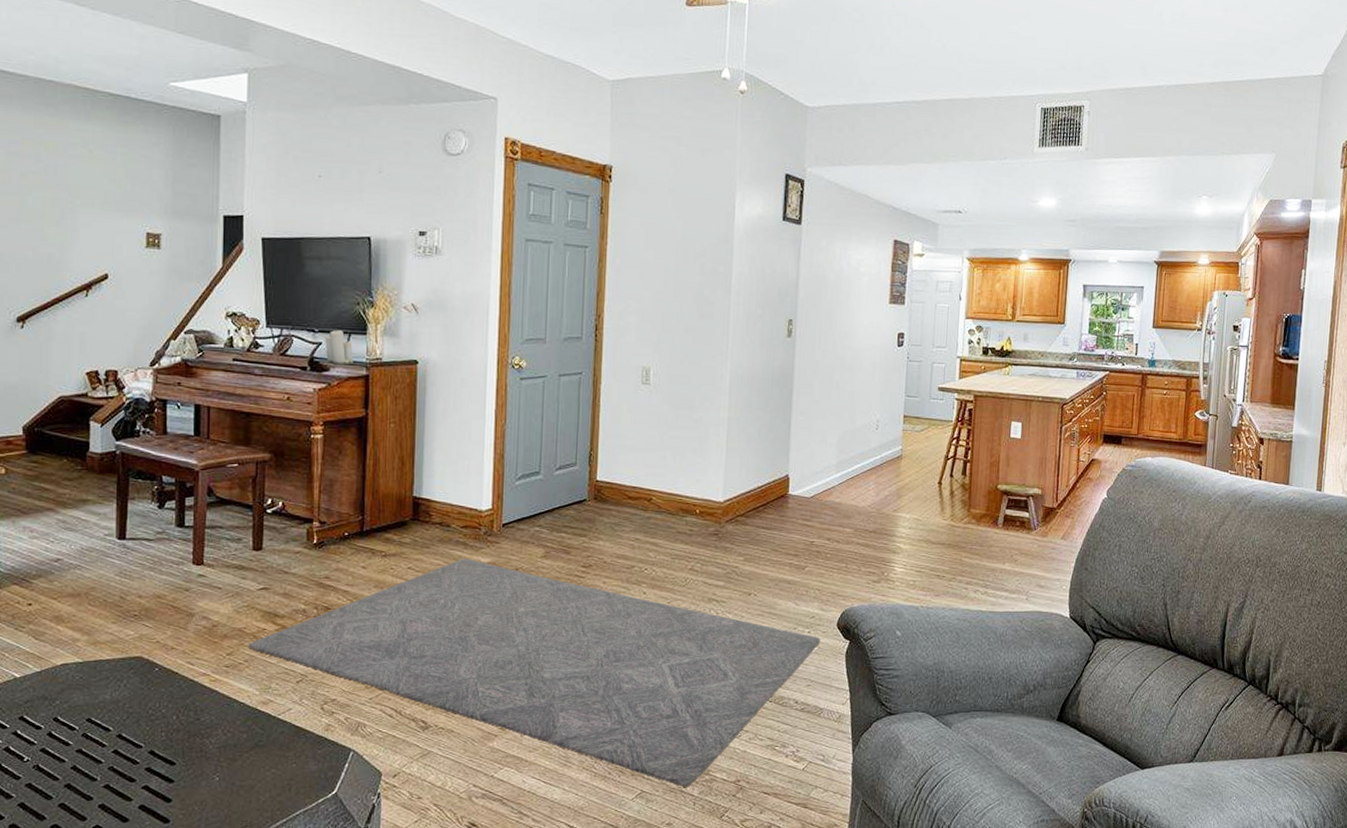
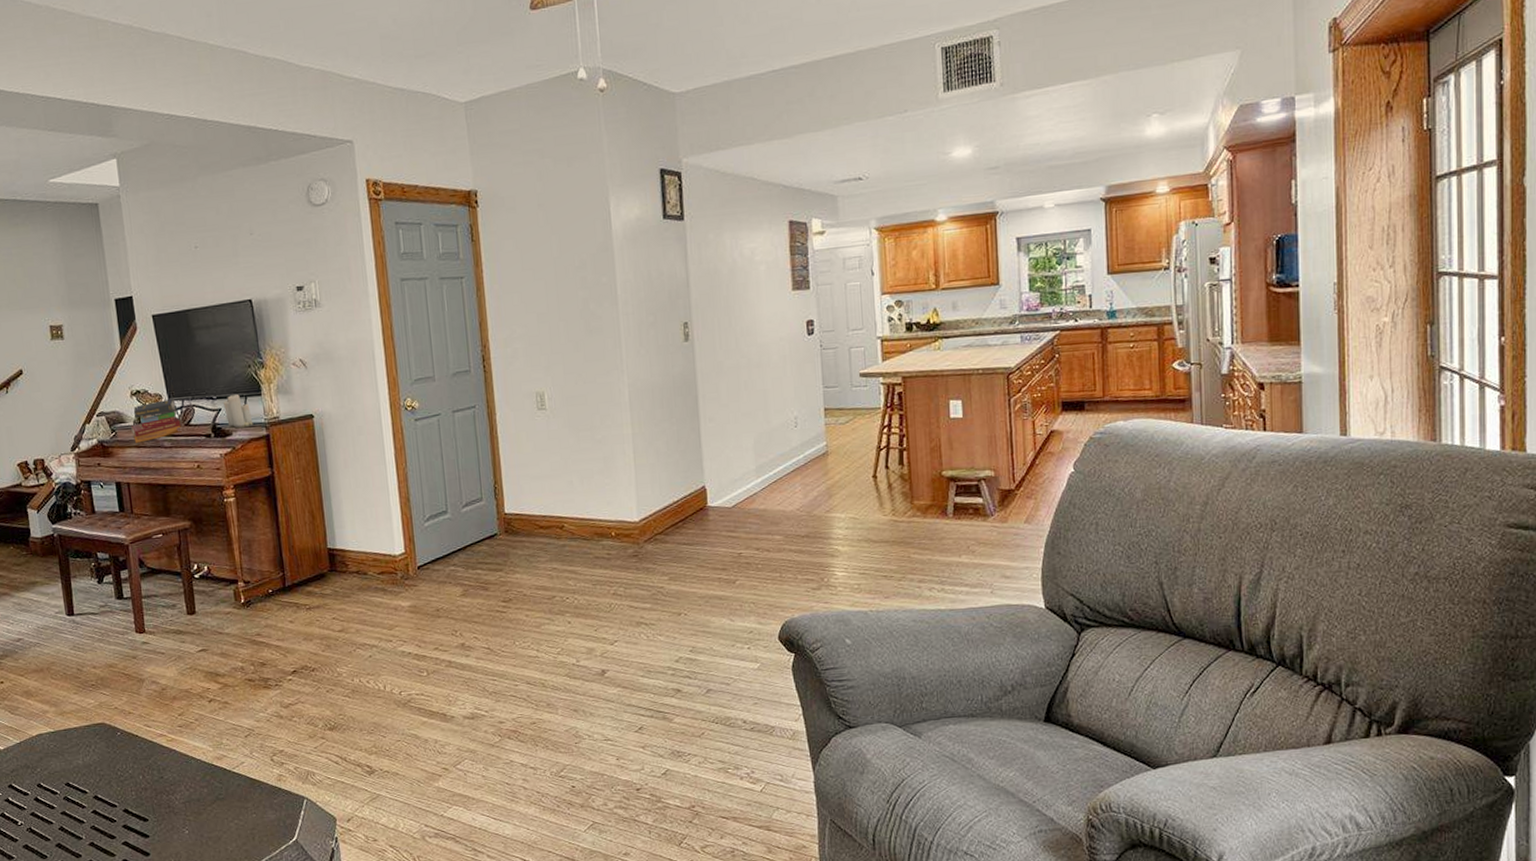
books: none [221,325,276,367] -> present [131,398,182,443]
rug: present [248,558,821,787] -> none [196,604,763,816]

